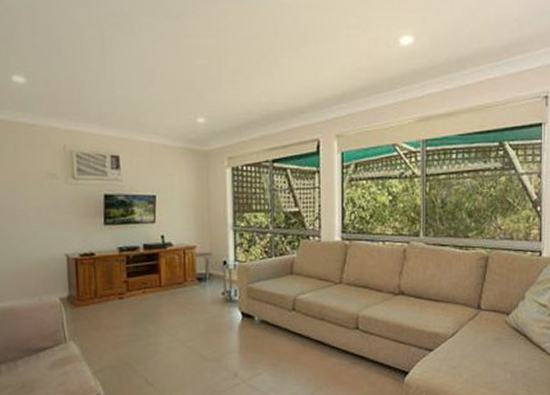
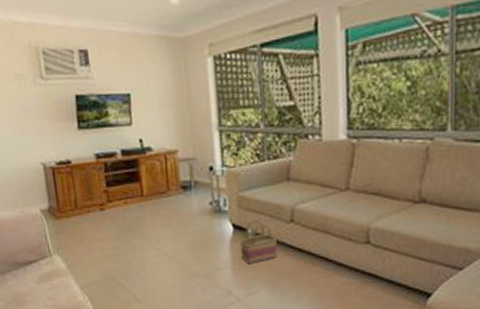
basket: none [248,308,280,348] -> present [240,219,278,264]

